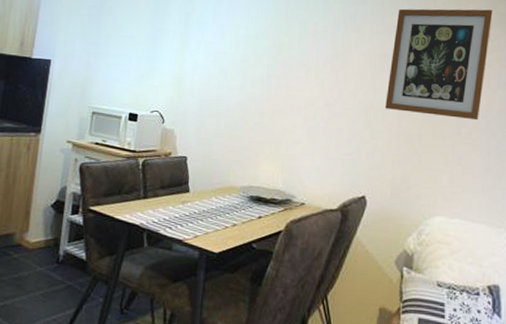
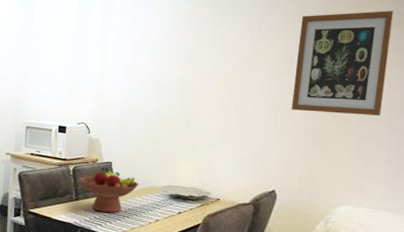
fruit bowl: none [149,162,216,215] -> present [79,167,139,213]

